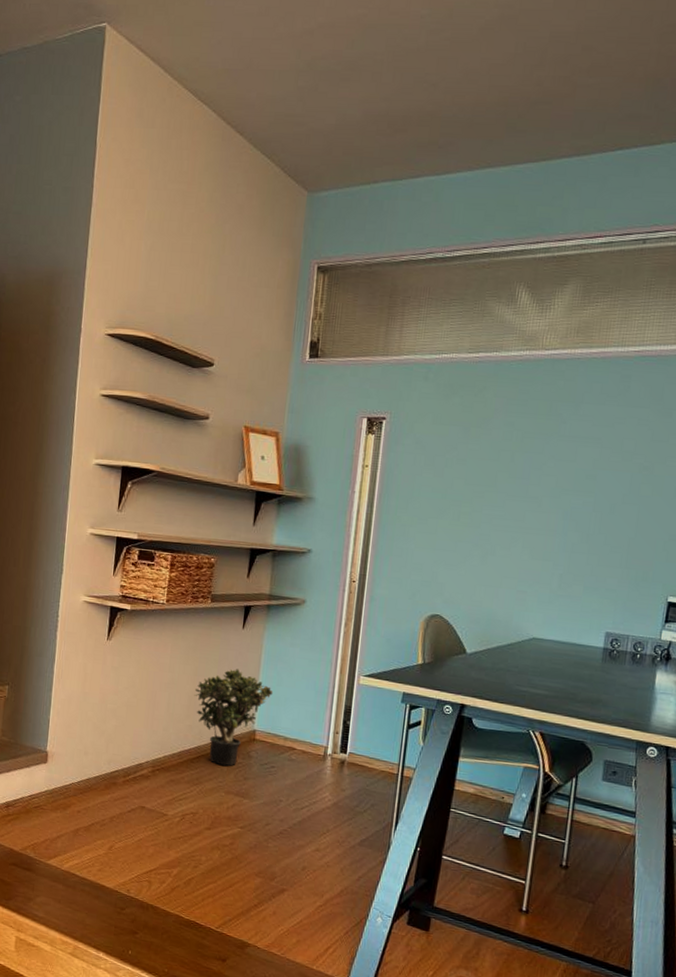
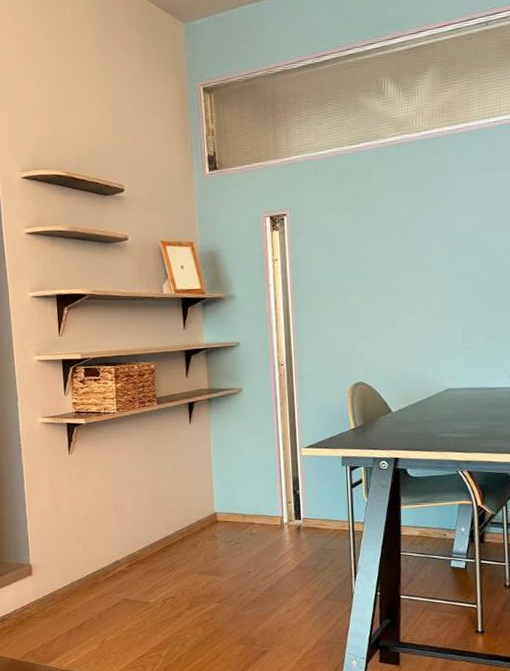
potted plant: present [194,669,274,766] -> none [156,460,227,549]

